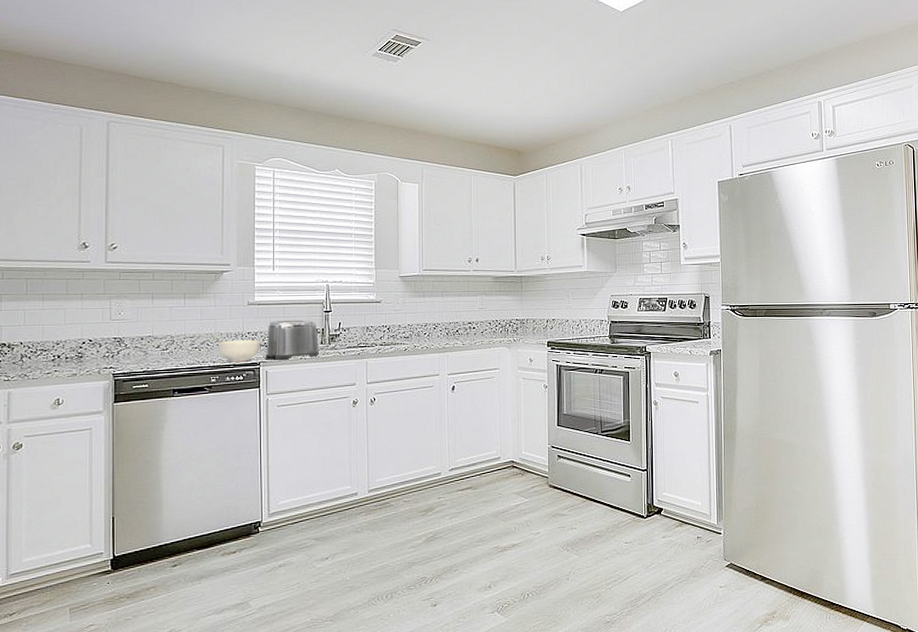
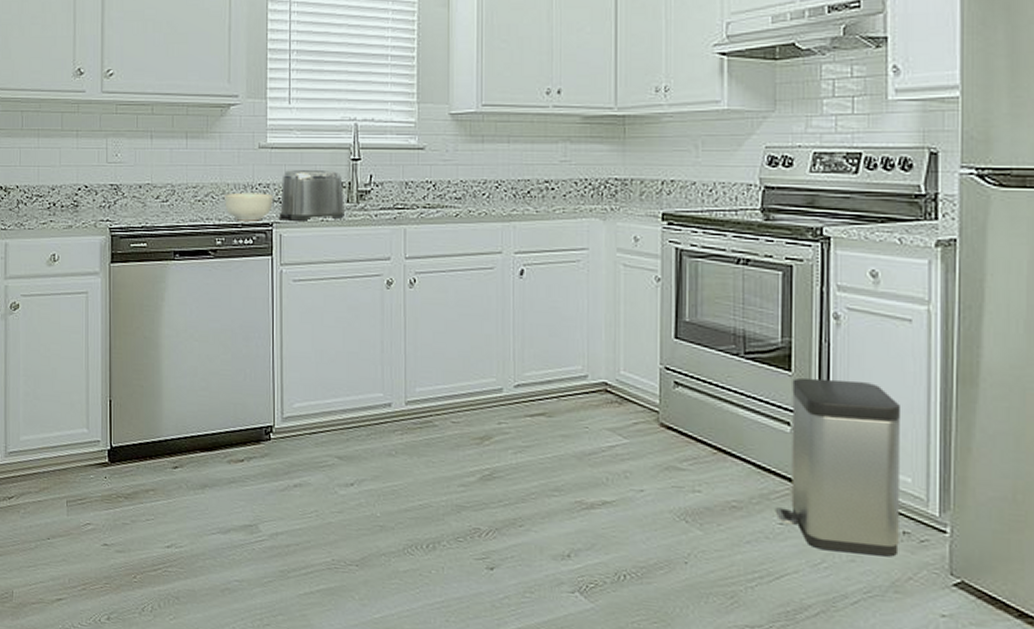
pedal bin: none [622,444,695,556] -> present [775,377,902,557]

